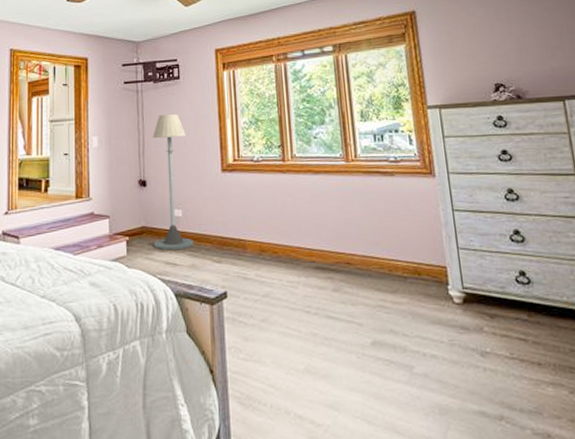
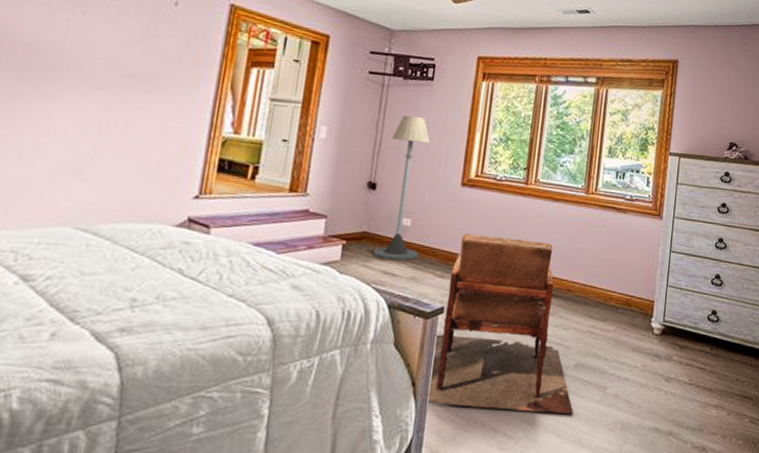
armchair: none [222,216,381,398] -> present [428,233,573,415]

